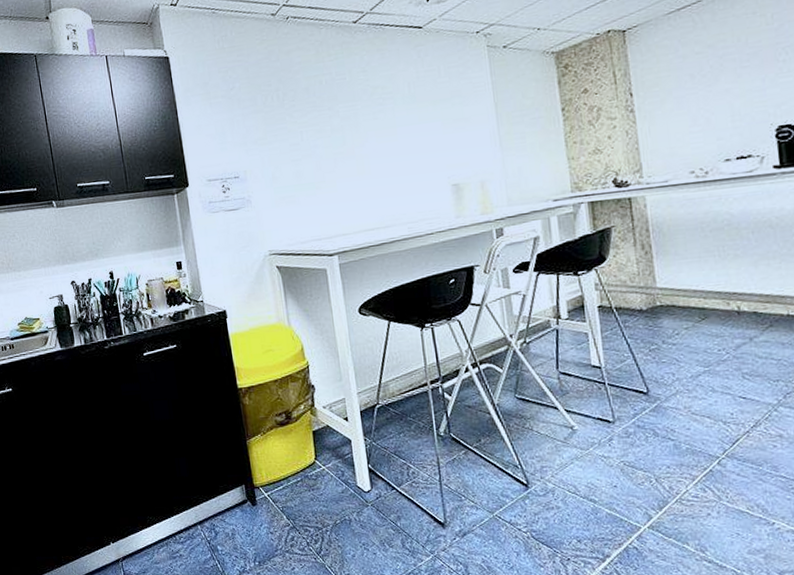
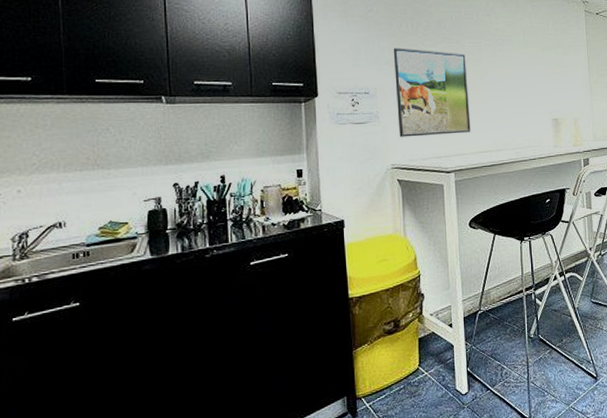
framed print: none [259,121,353,221] -> present [393,48,471,137]

